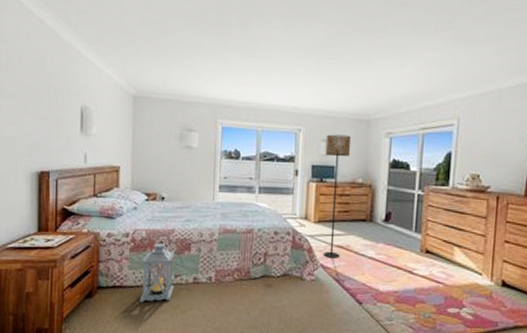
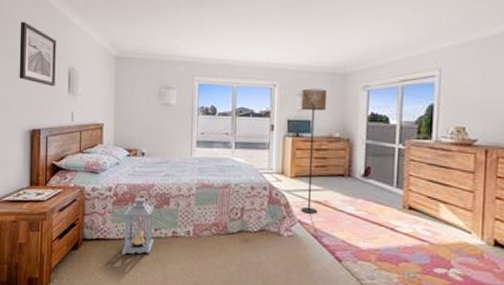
wall art: none [24,53,67,126] -> present [19,21,56,87]

